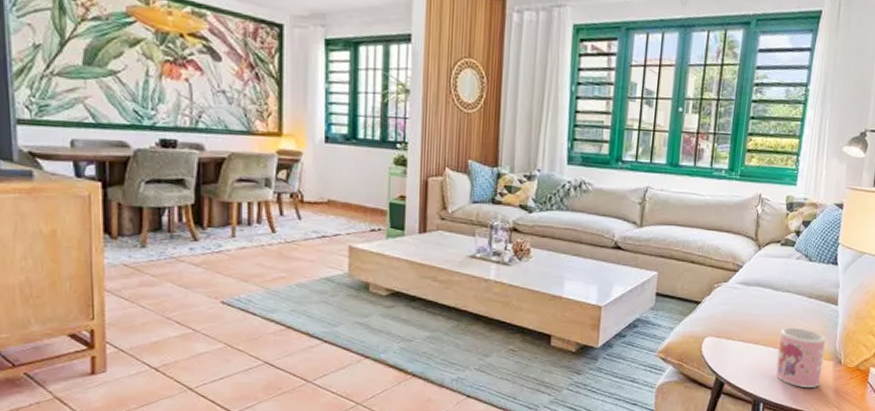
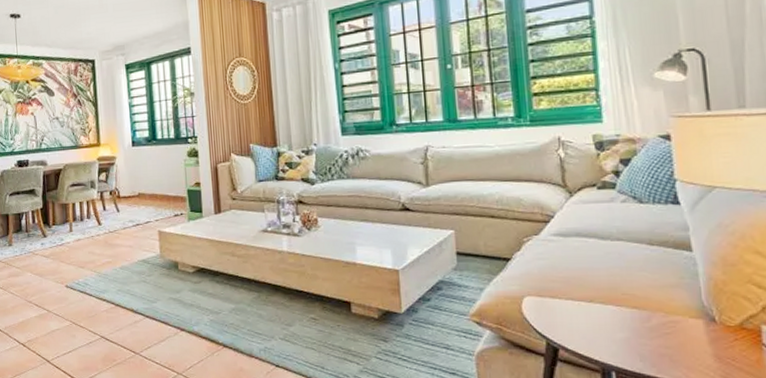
mug: present [775,326,826,389] -> none [620,279,691,354]

